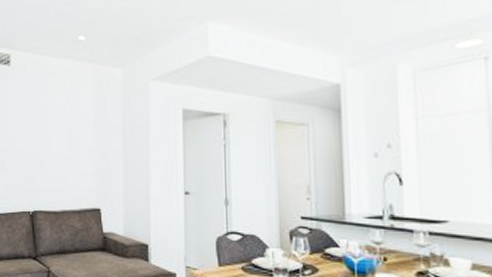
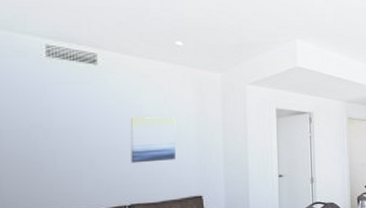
wall art: none [35,118,77,167] -> present [130,117,176,163]

